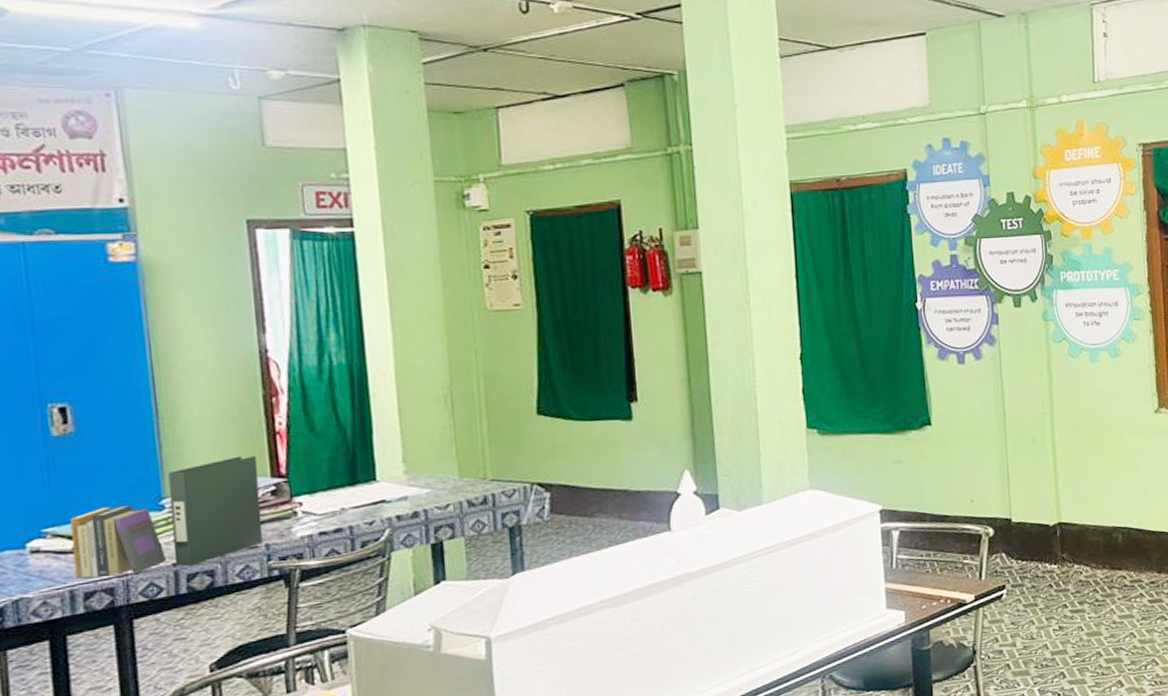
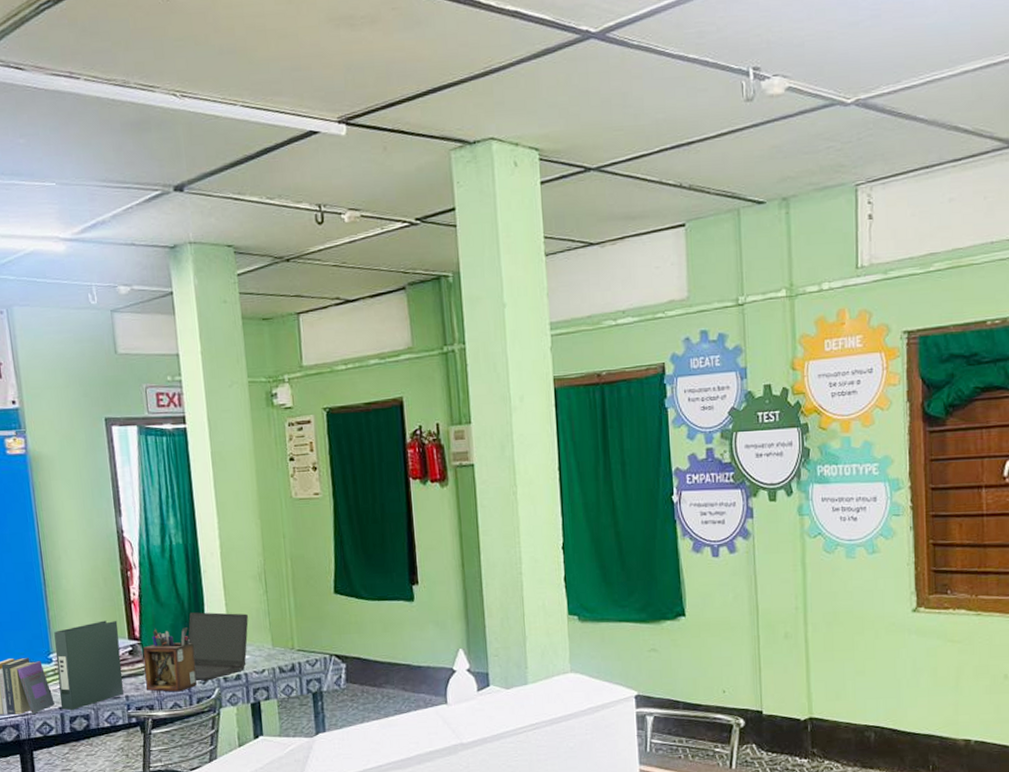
desk organizer: none [289,460,362,537] -> present [142,627,197,692]
laptop: none [350,441,430,522] -> present [188,612,249,681]

